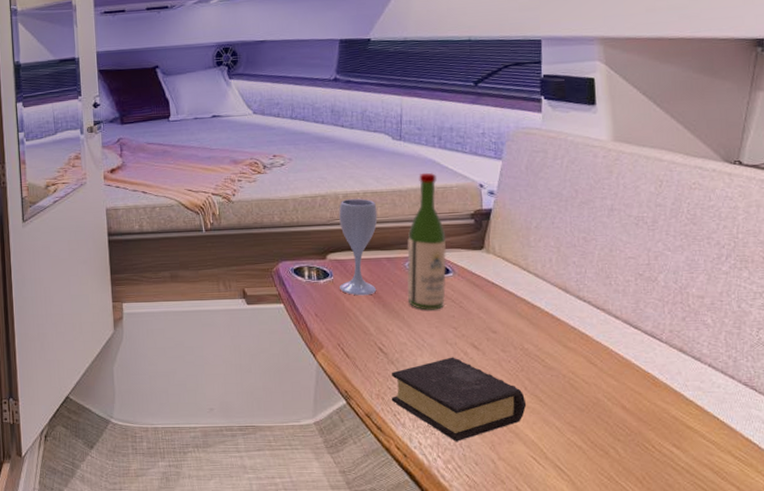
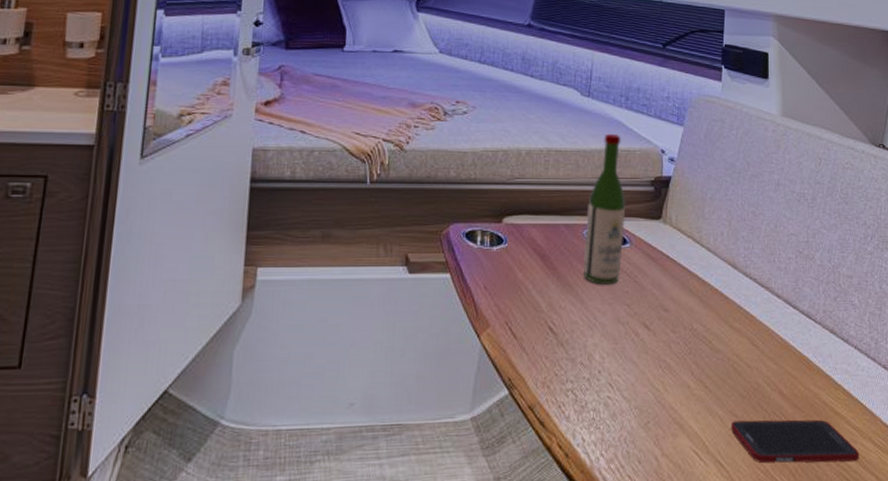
cup: present [339,199,378,296] -> none [513,156,560,266]
book: present [391,357,527,442] -> none [557,338,692,436]
cell phone: none [569,431,718,472] -> present [730,419,860,464]

